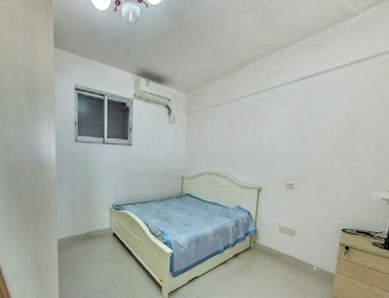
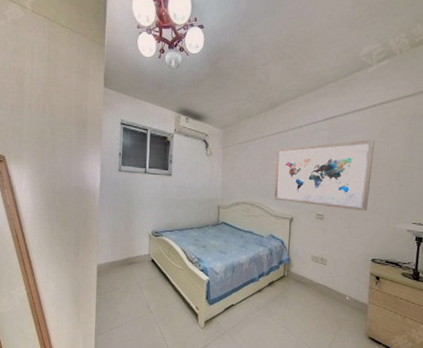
wall art: none [242,101,355,180] -> present [274,139,375,212]

